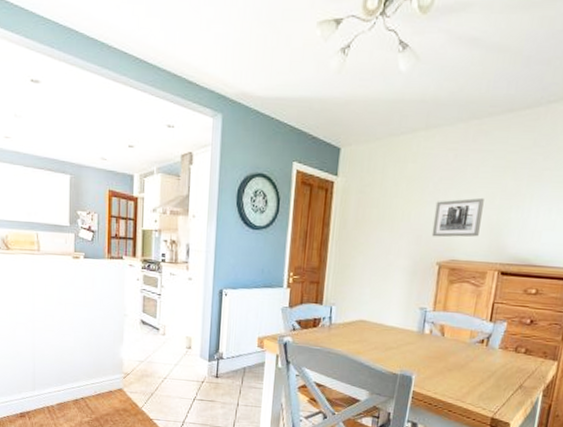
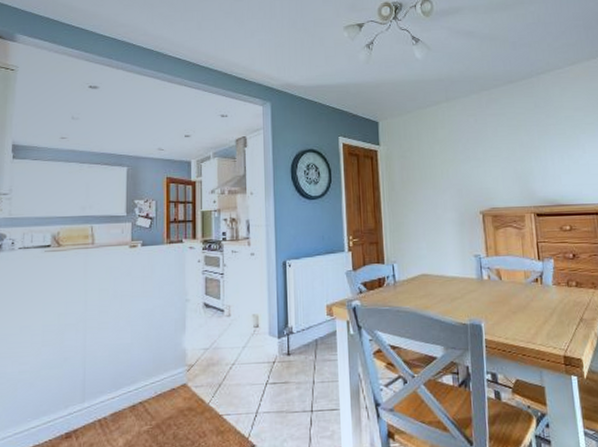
wall art: present [431,197,484,237] -> none [468,152,510,189]

